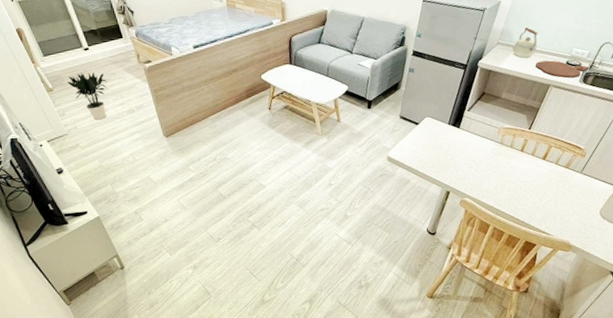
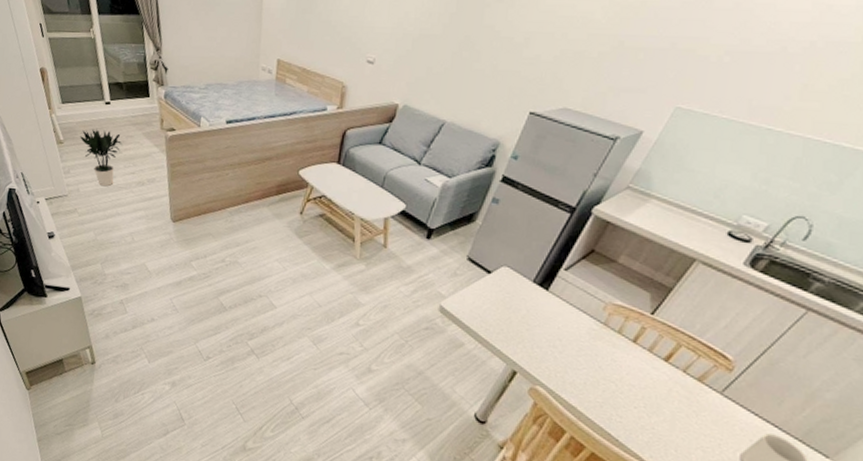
kettle: present [512,27,538,59] -> none [646,173,692,216]
cutting board: present [536,60,588,78] -> none [679,223,762,257]

